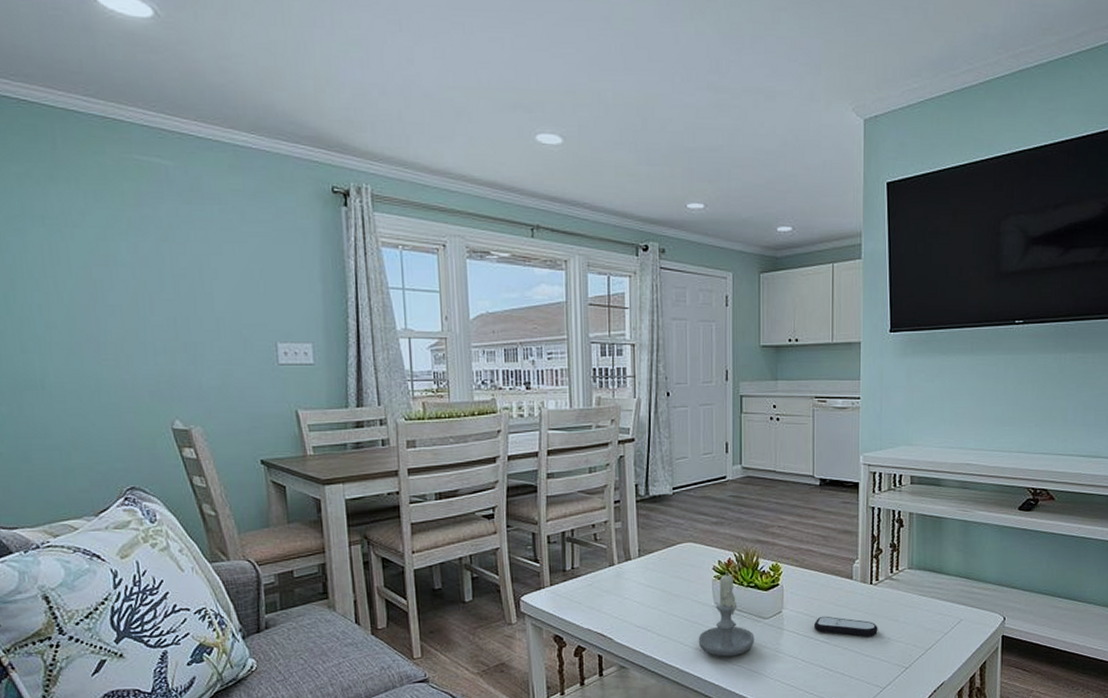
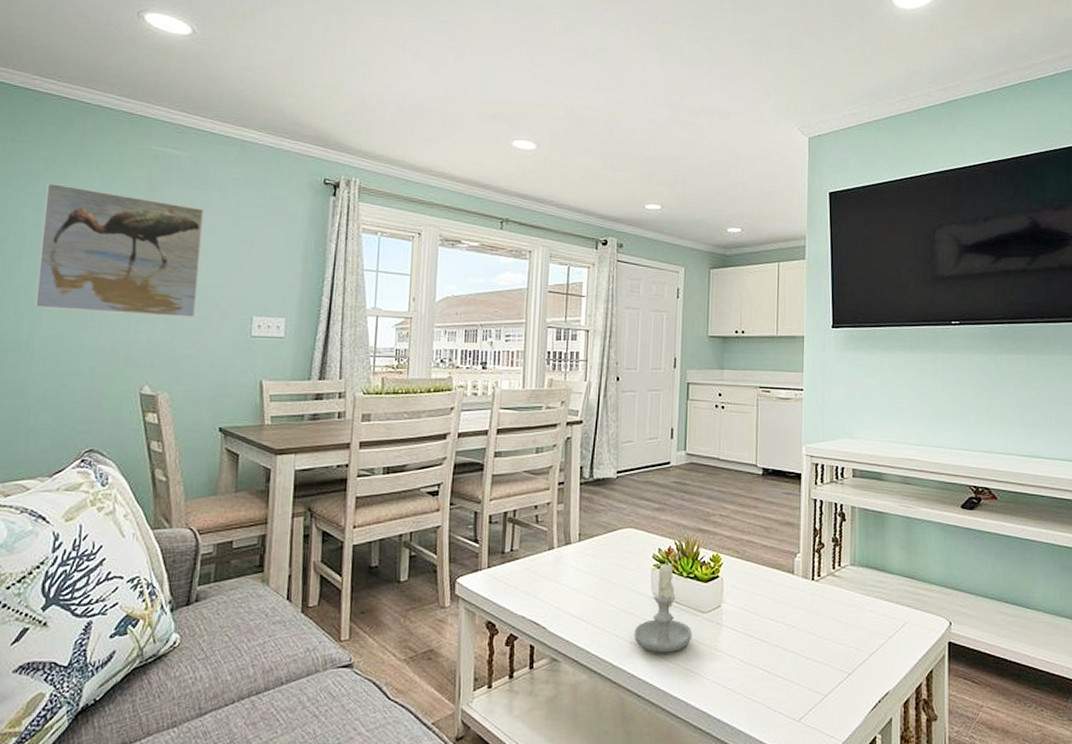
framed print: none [24,202,216,348] -> present [34,182,205,319]
remote control: present [813,616,878,638] -> none [753,612,820,638]

